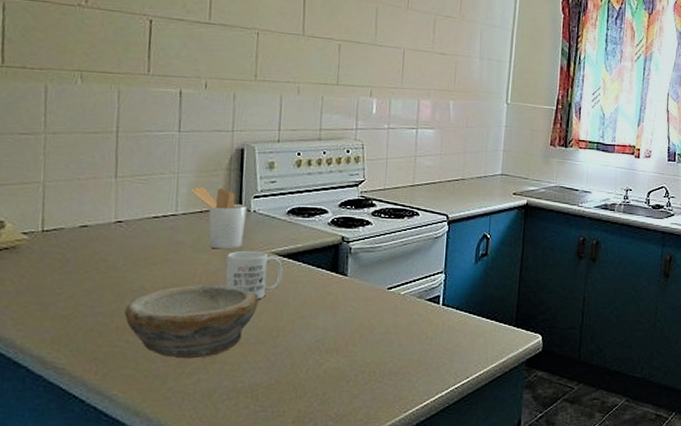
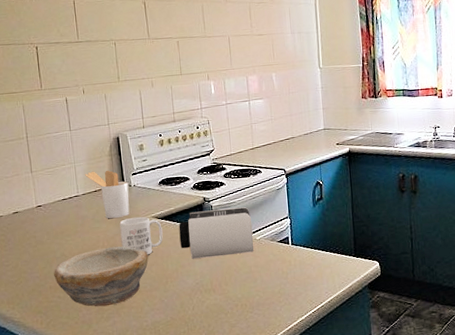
speaker: none [303,252,399,310] -> present [178,207,254,259]

